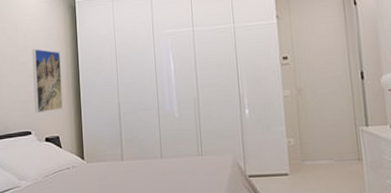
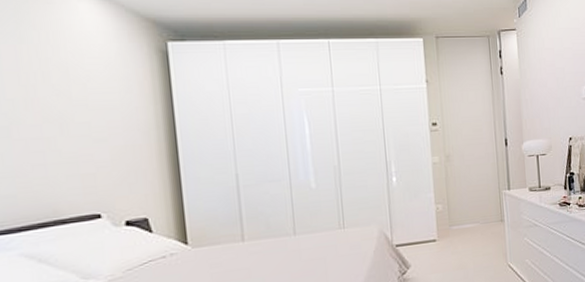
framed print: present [32,49,63,113] -> none [97,104,152,189]

